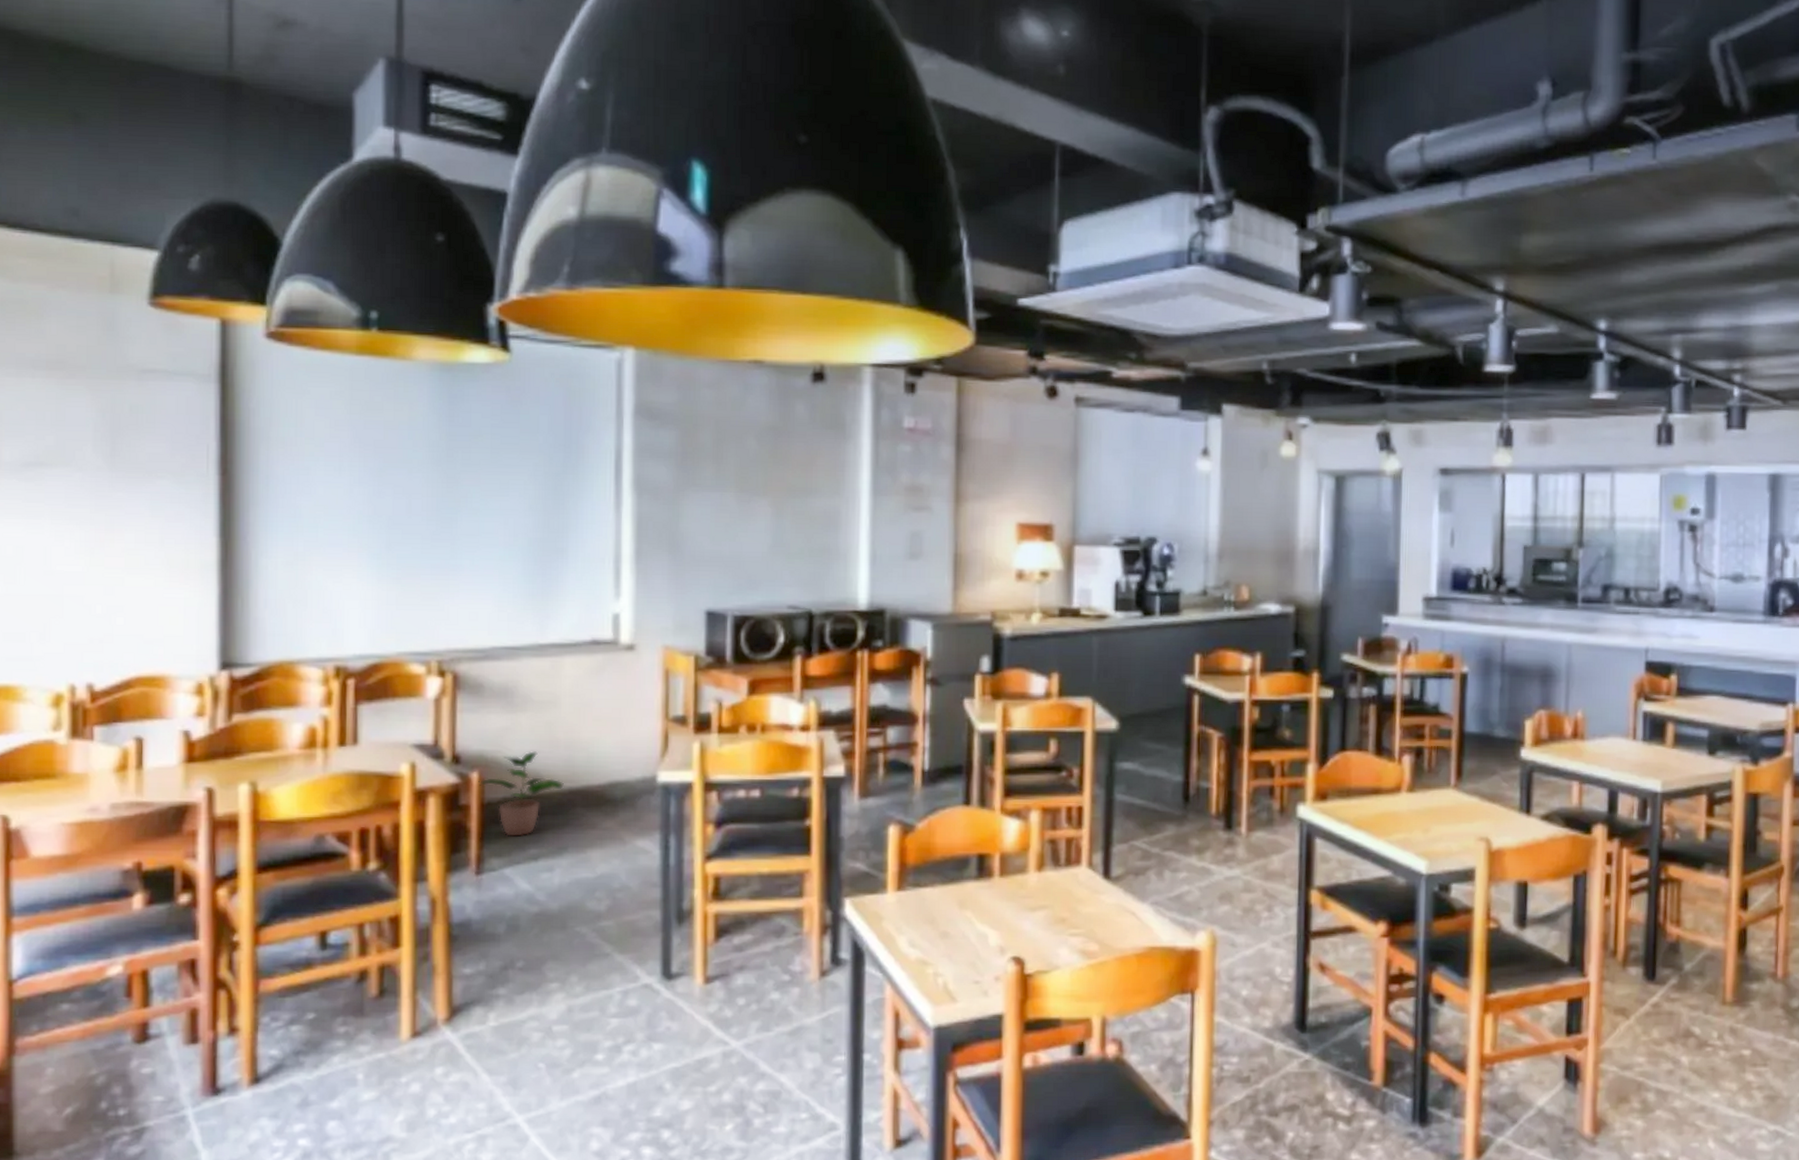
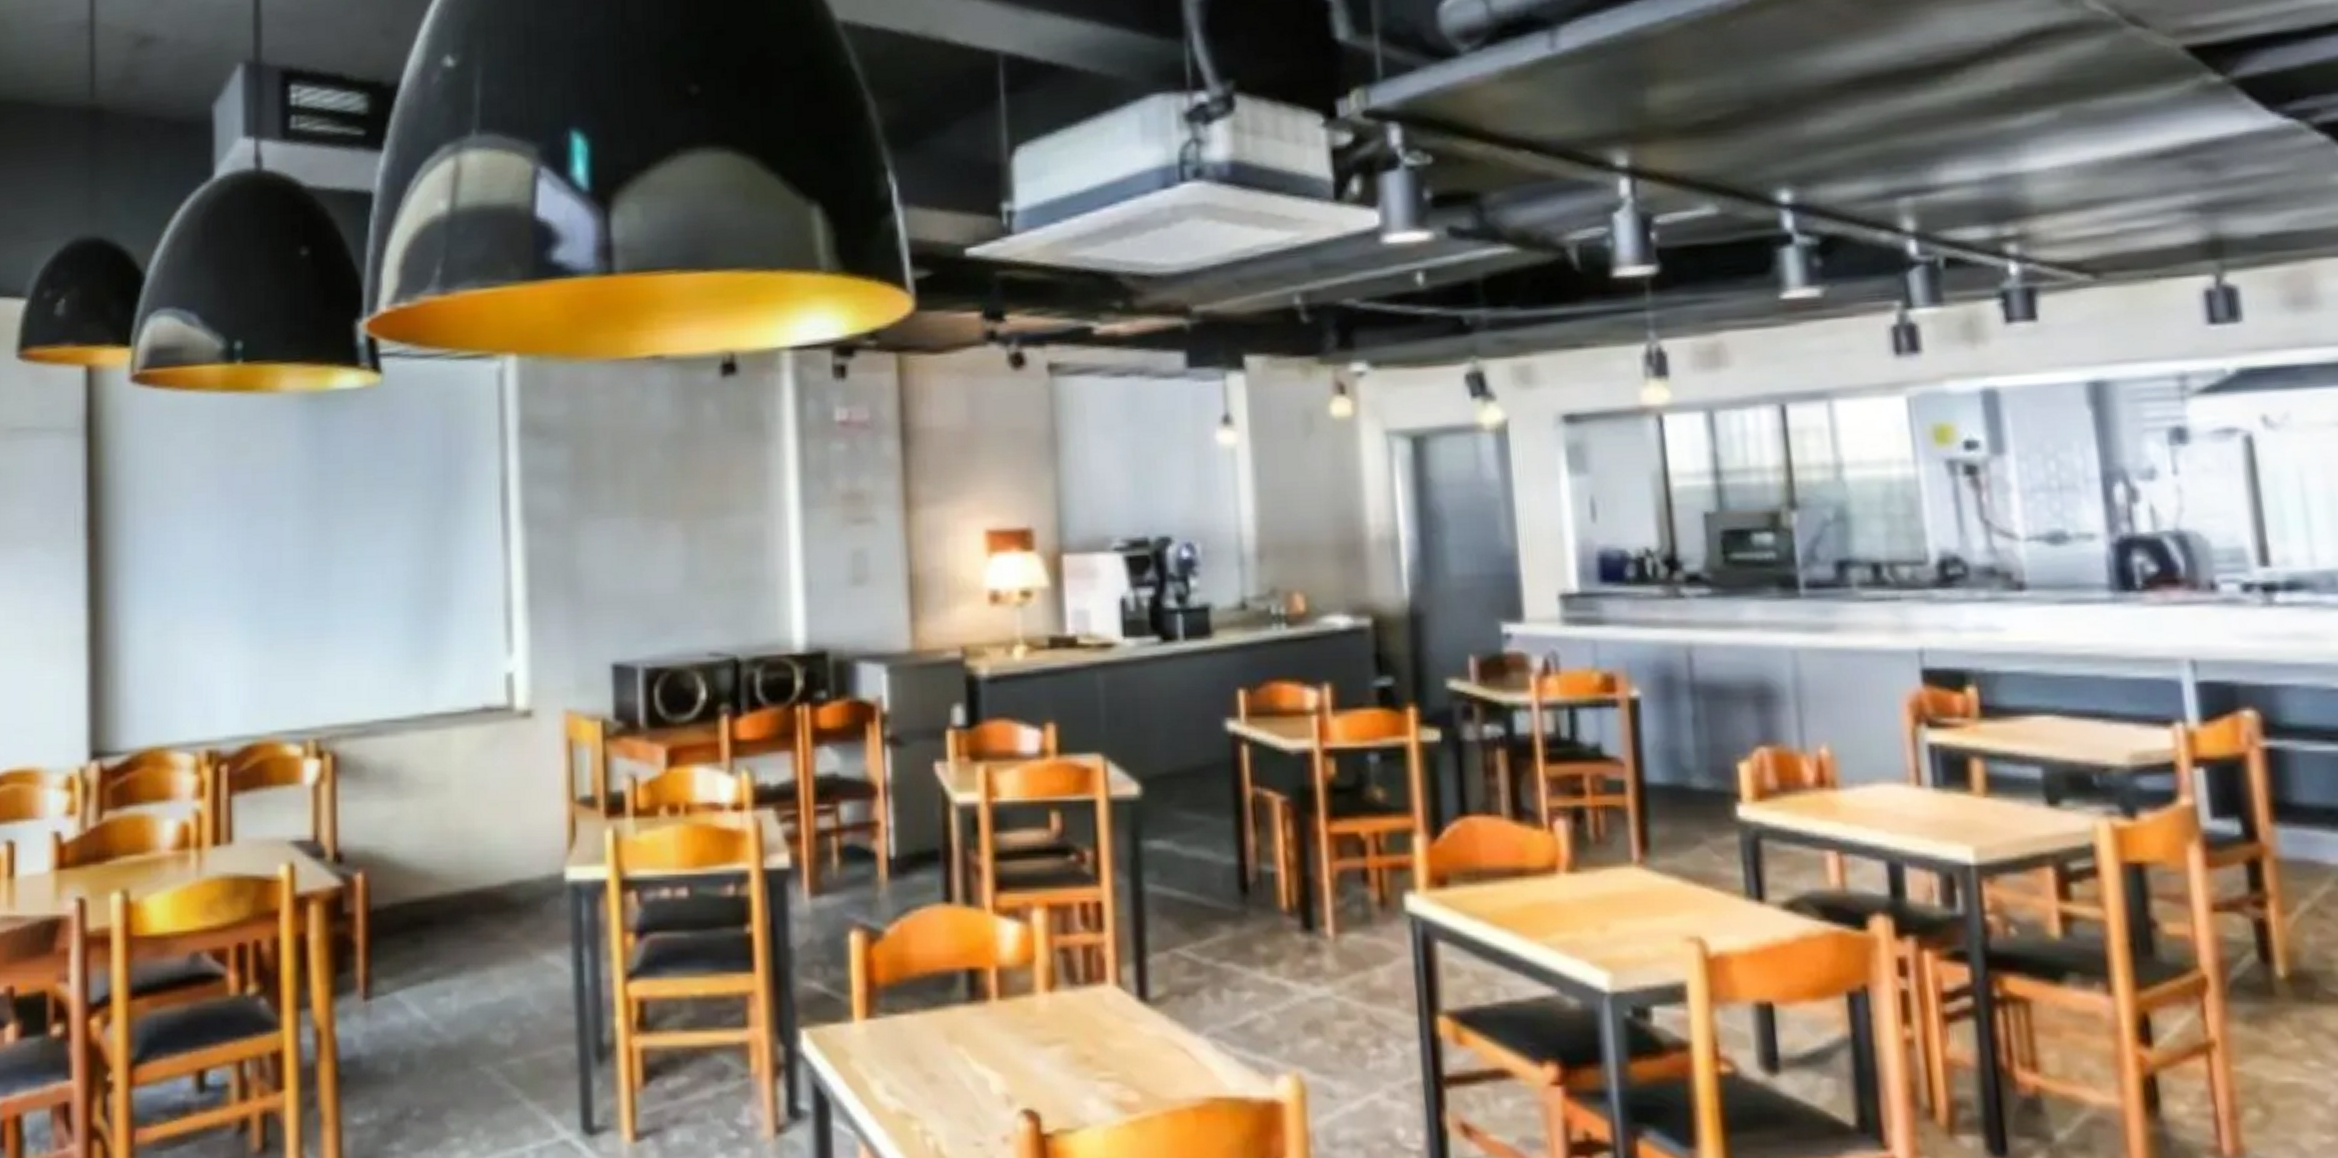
potted plant: present [478,751,565,837] -> none [363,846,460,952]

